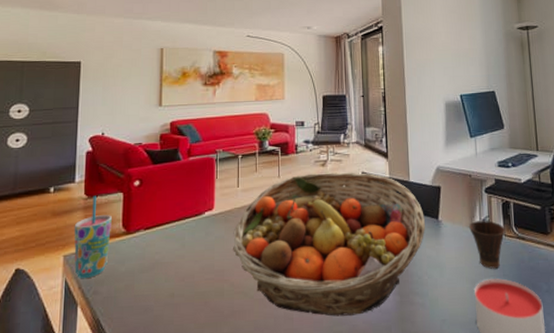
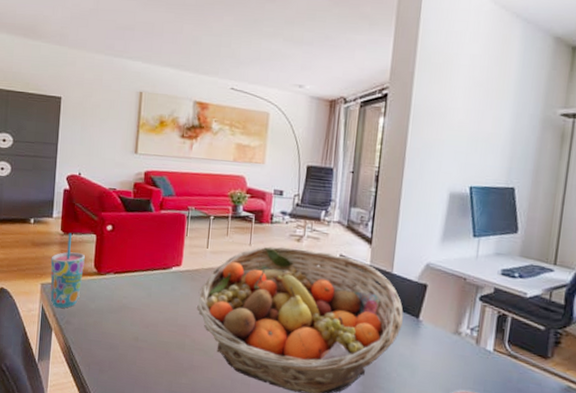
cup: present [469,220,506,269] -> none [453,328,496,382]

